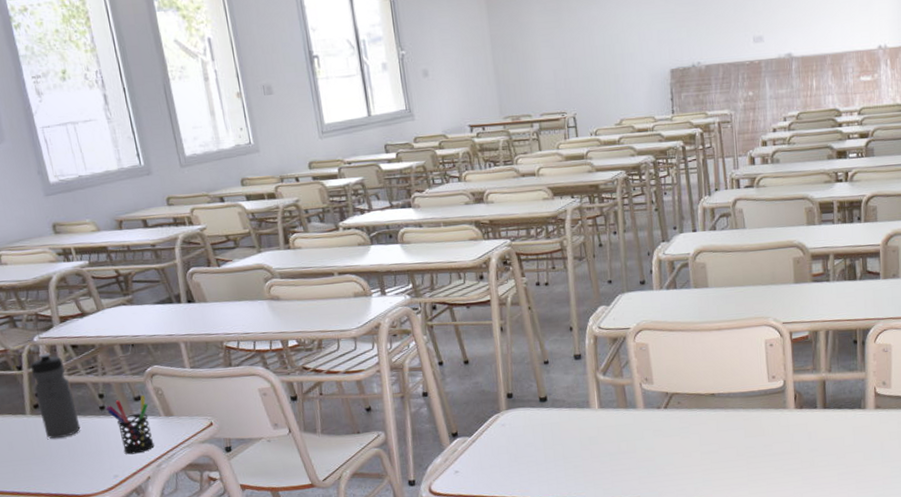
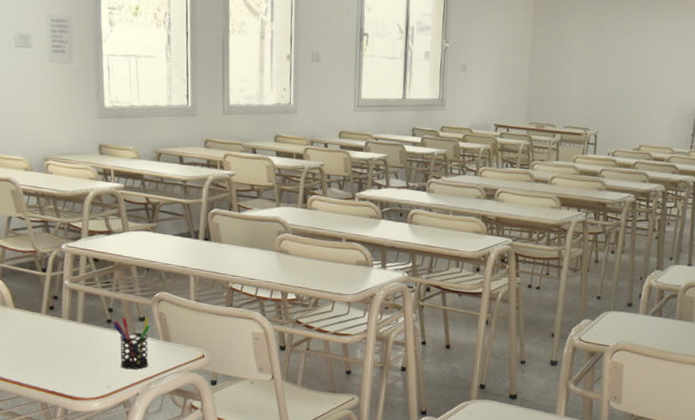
water bottle: present [30,352,81,439] -> none [53,260,87,342]

